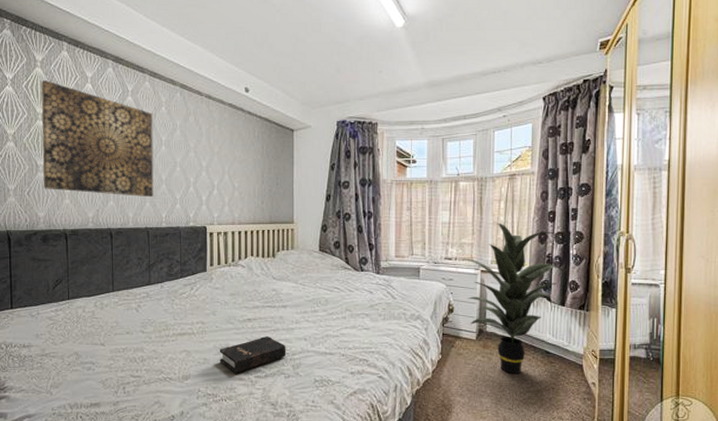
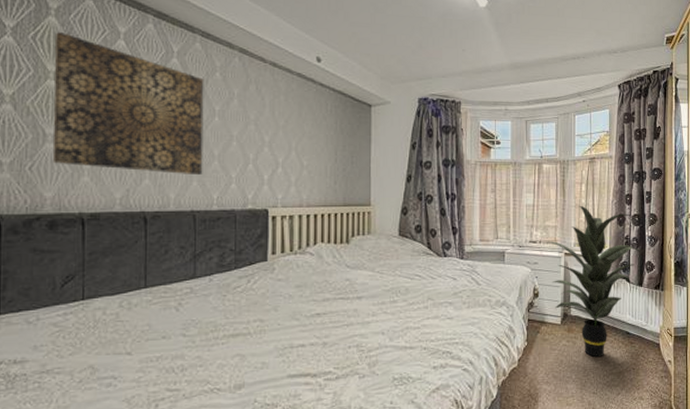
hardback book: present [219,335,286,373] -> none [281,331,361,377]

